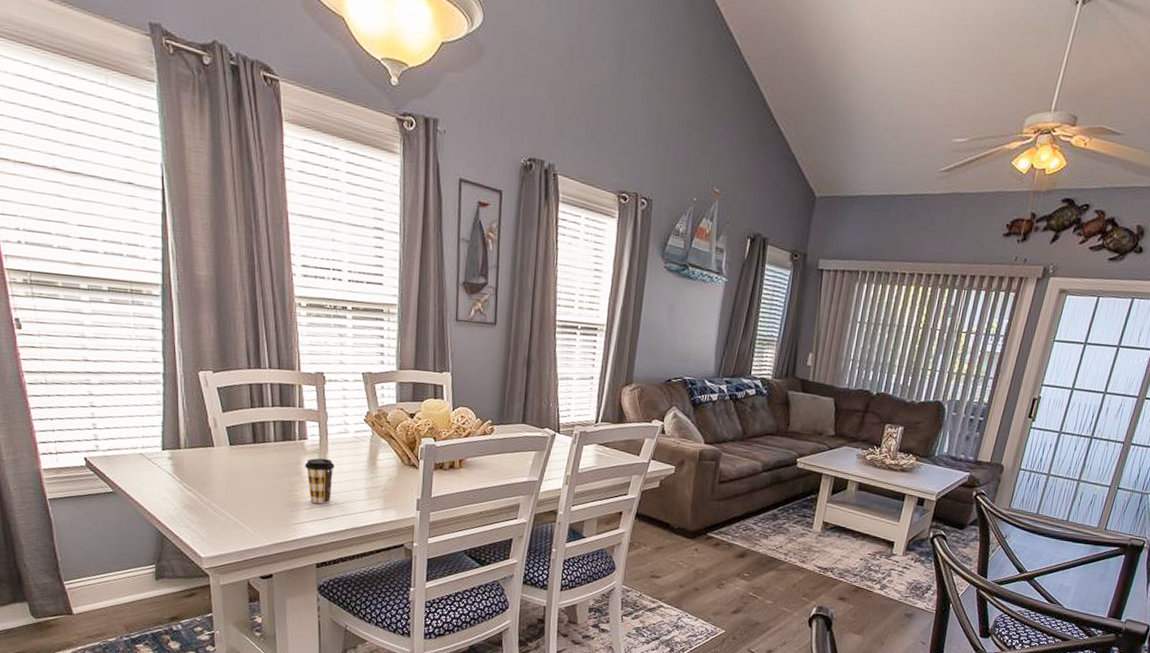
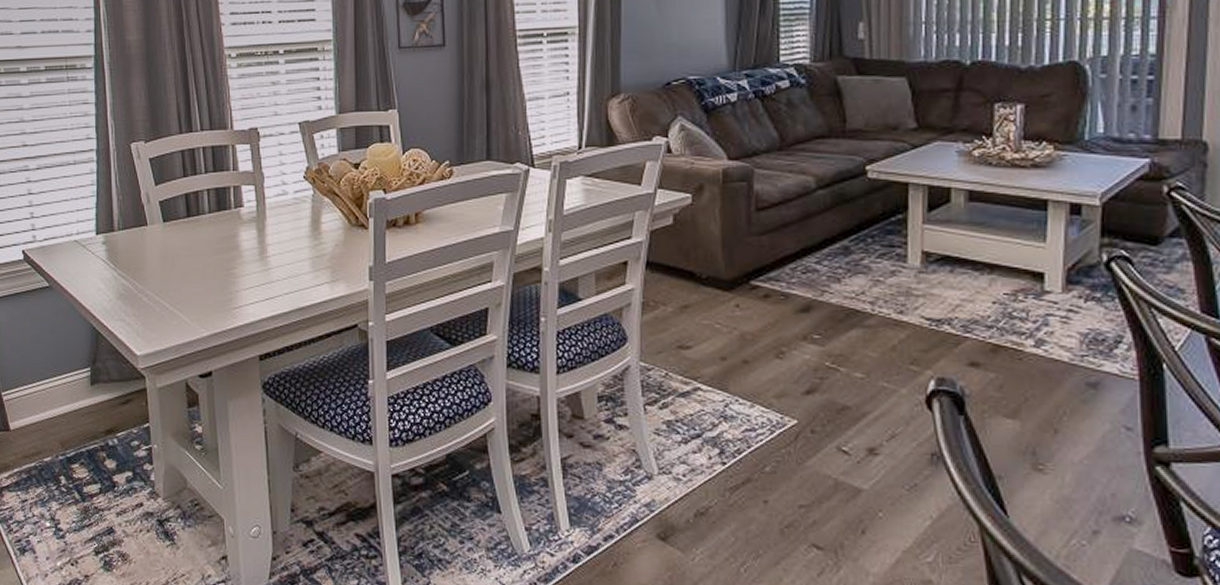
coffee cup: present [304,458,335,504] -> none [241,226,274,281]

